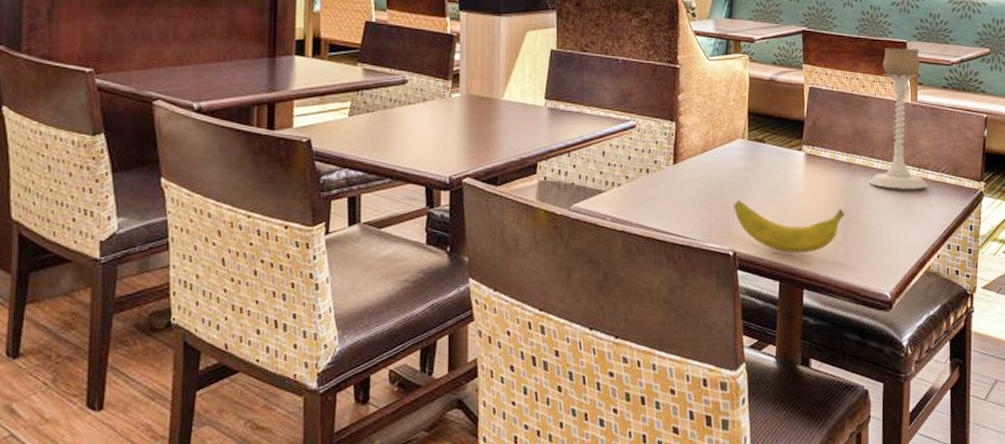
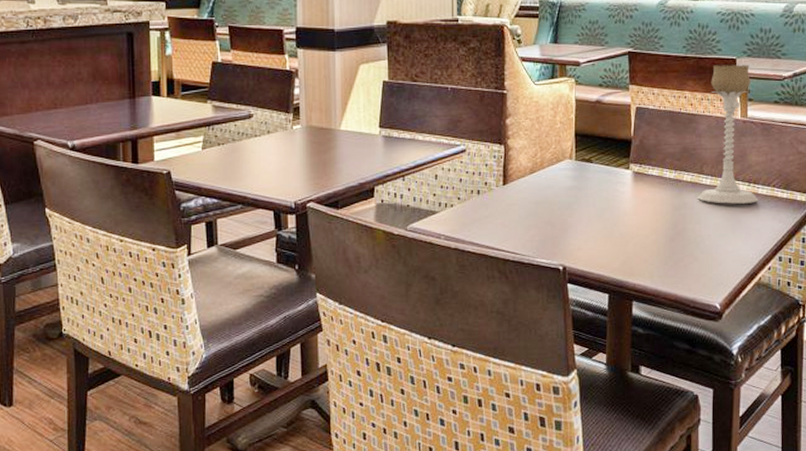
banana: present [734,201,845,253] -> none [563,218,674,267]

